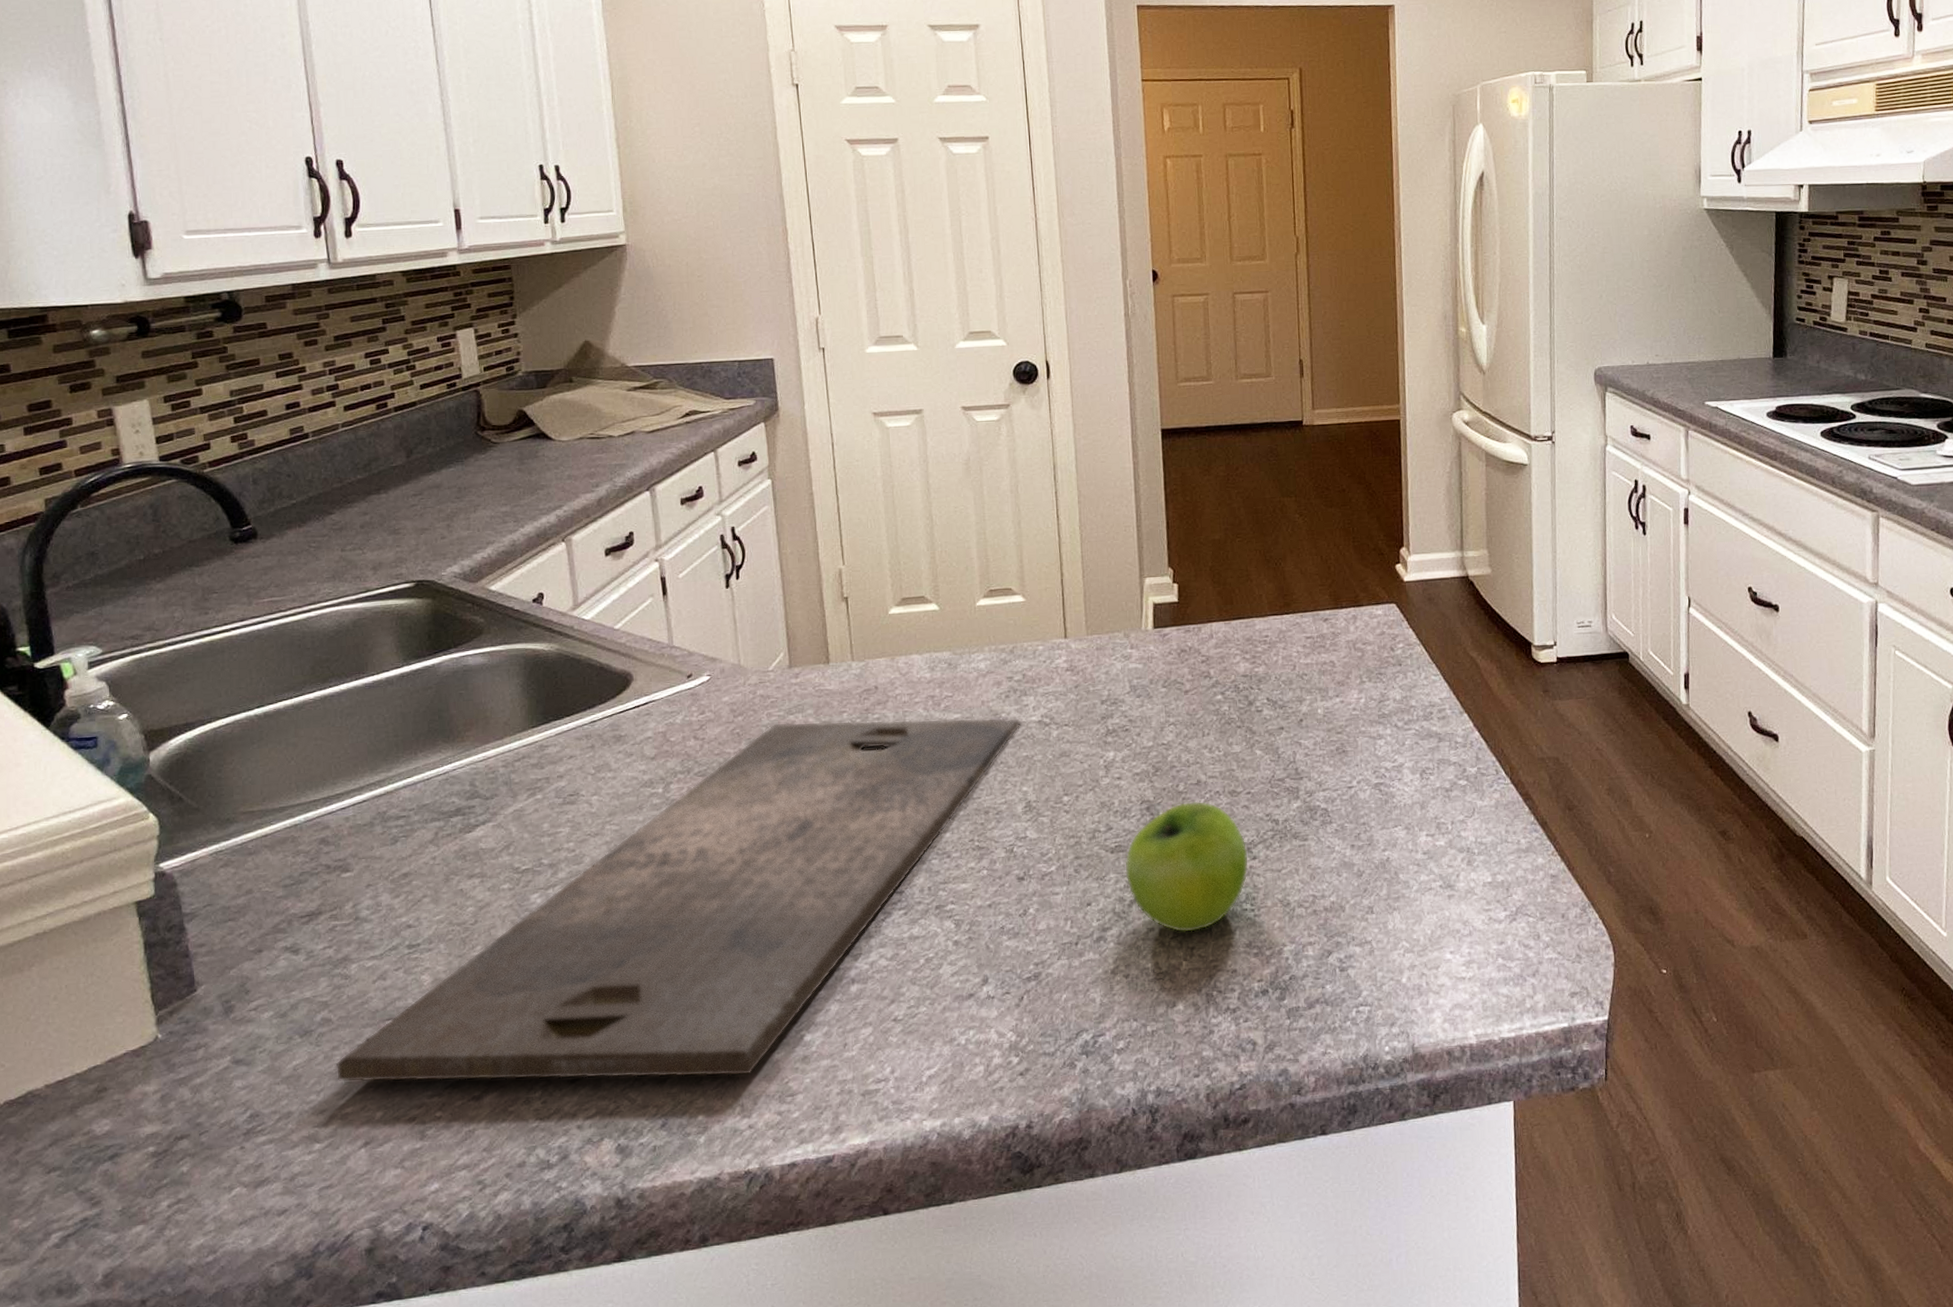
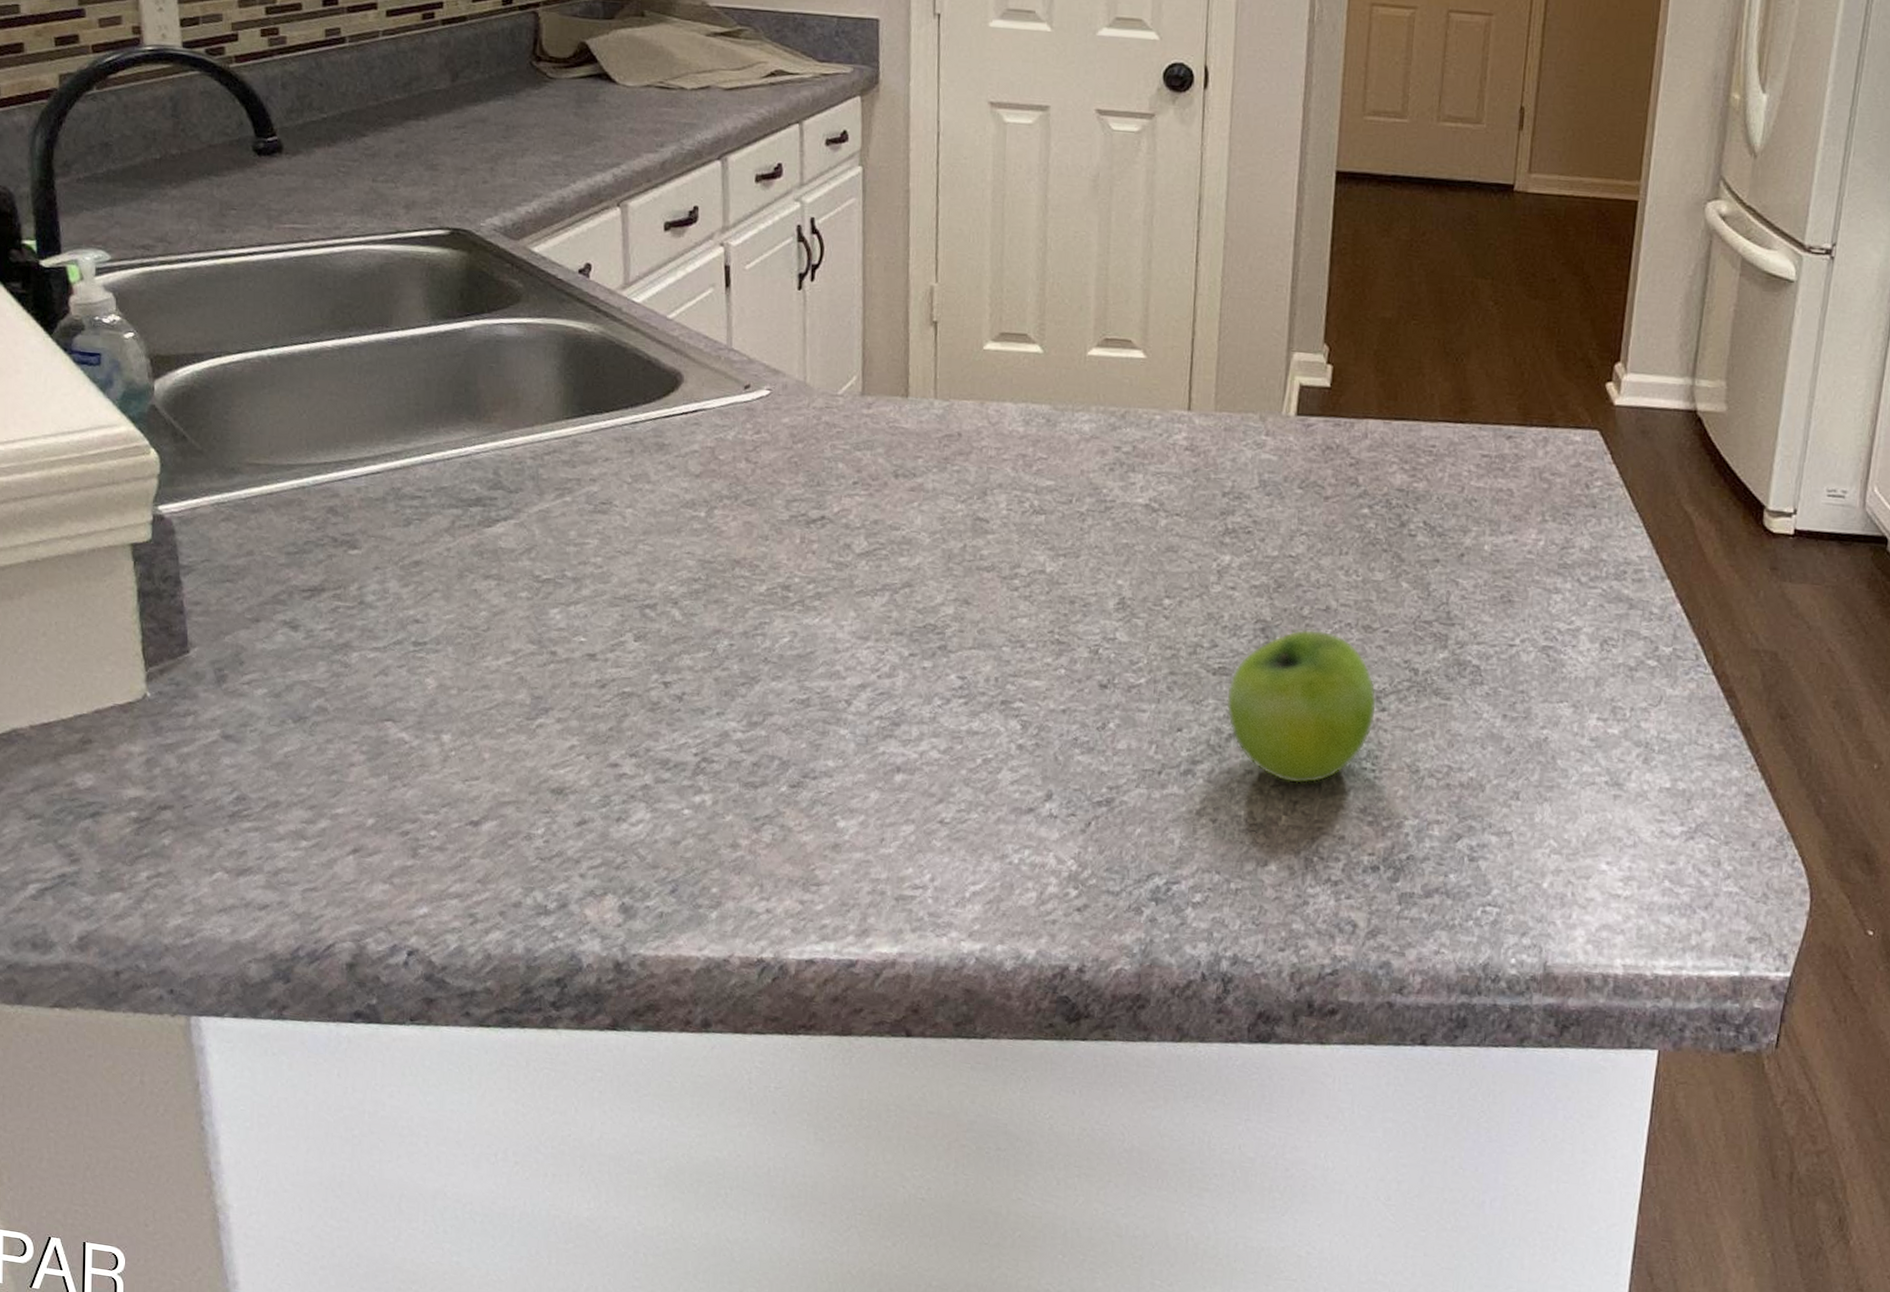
cutting board: present [335,717,1021,1082] -> none [328,458,1125,854]

